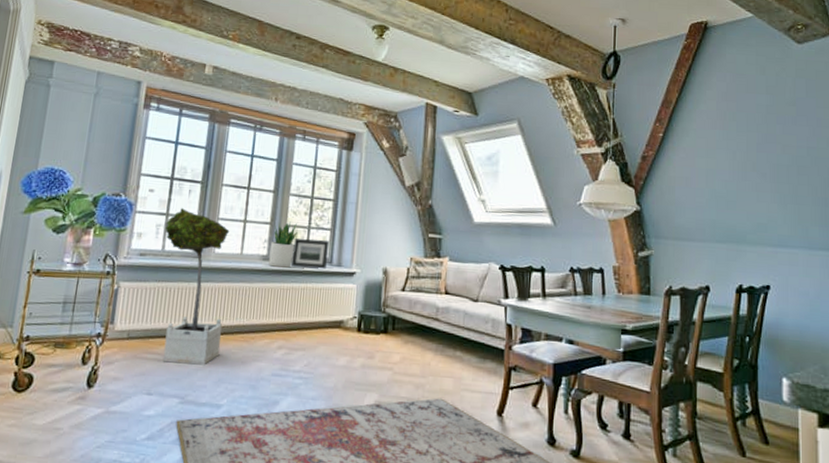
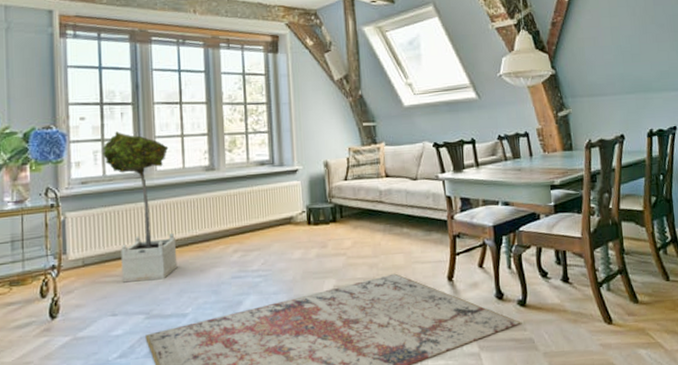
planter: present [268,221,297,268] -> none [211,130,236,176]
picture frame: present [291,238,330,269] -> none [234,143,270,173]

